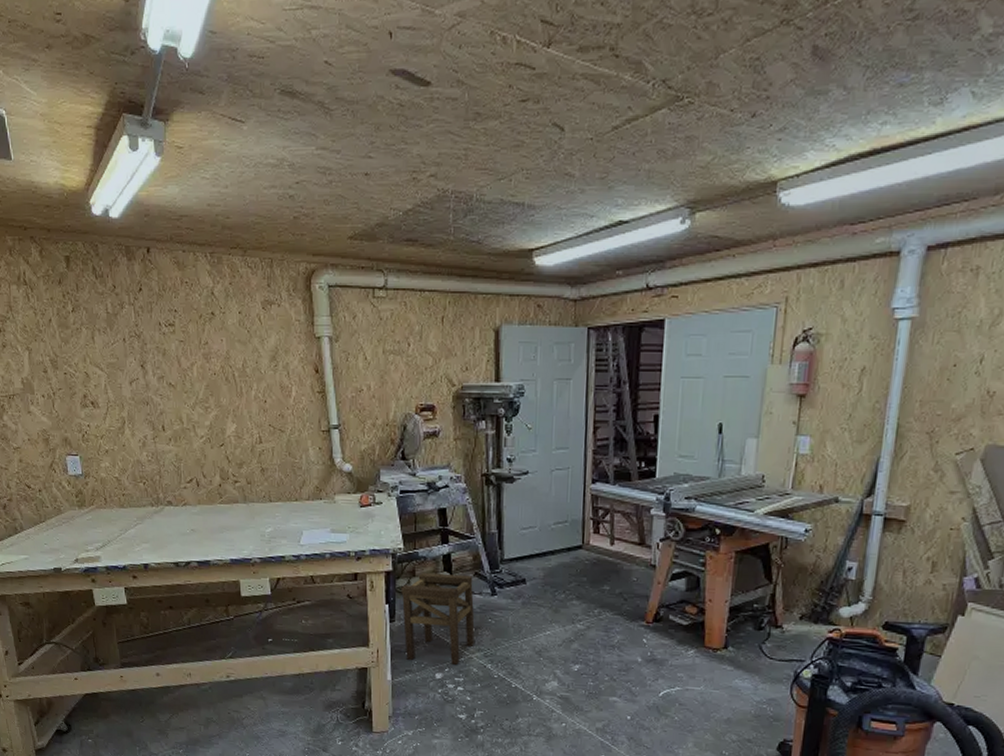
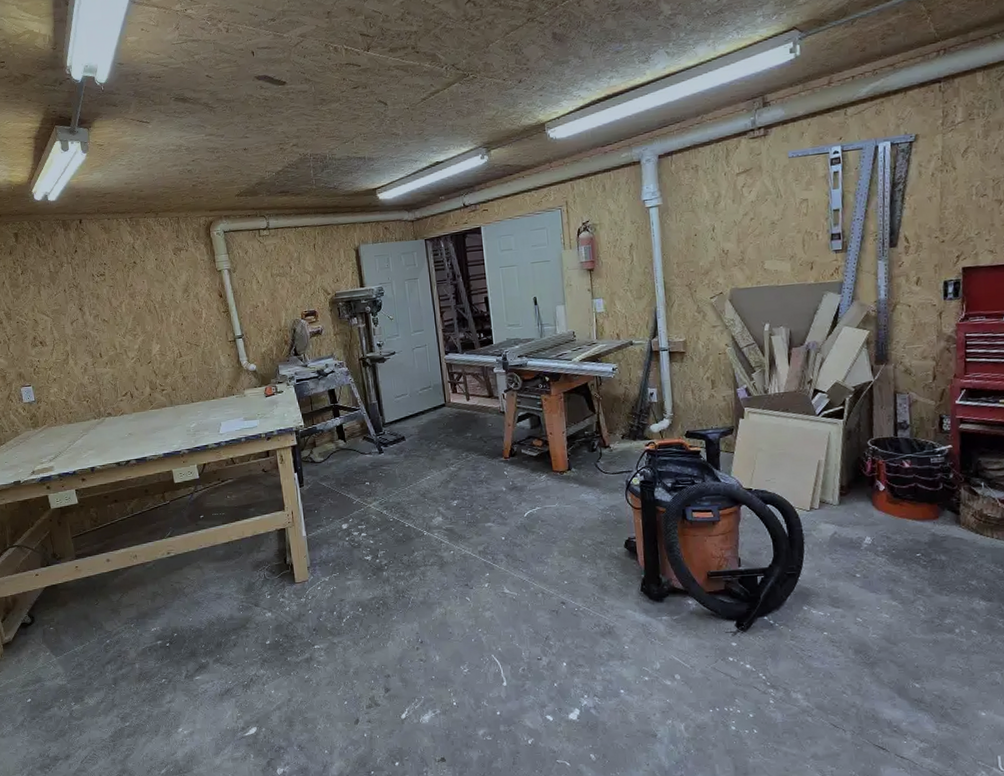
stool: present [401,573,475,665] -> none [306,440,371,517]

